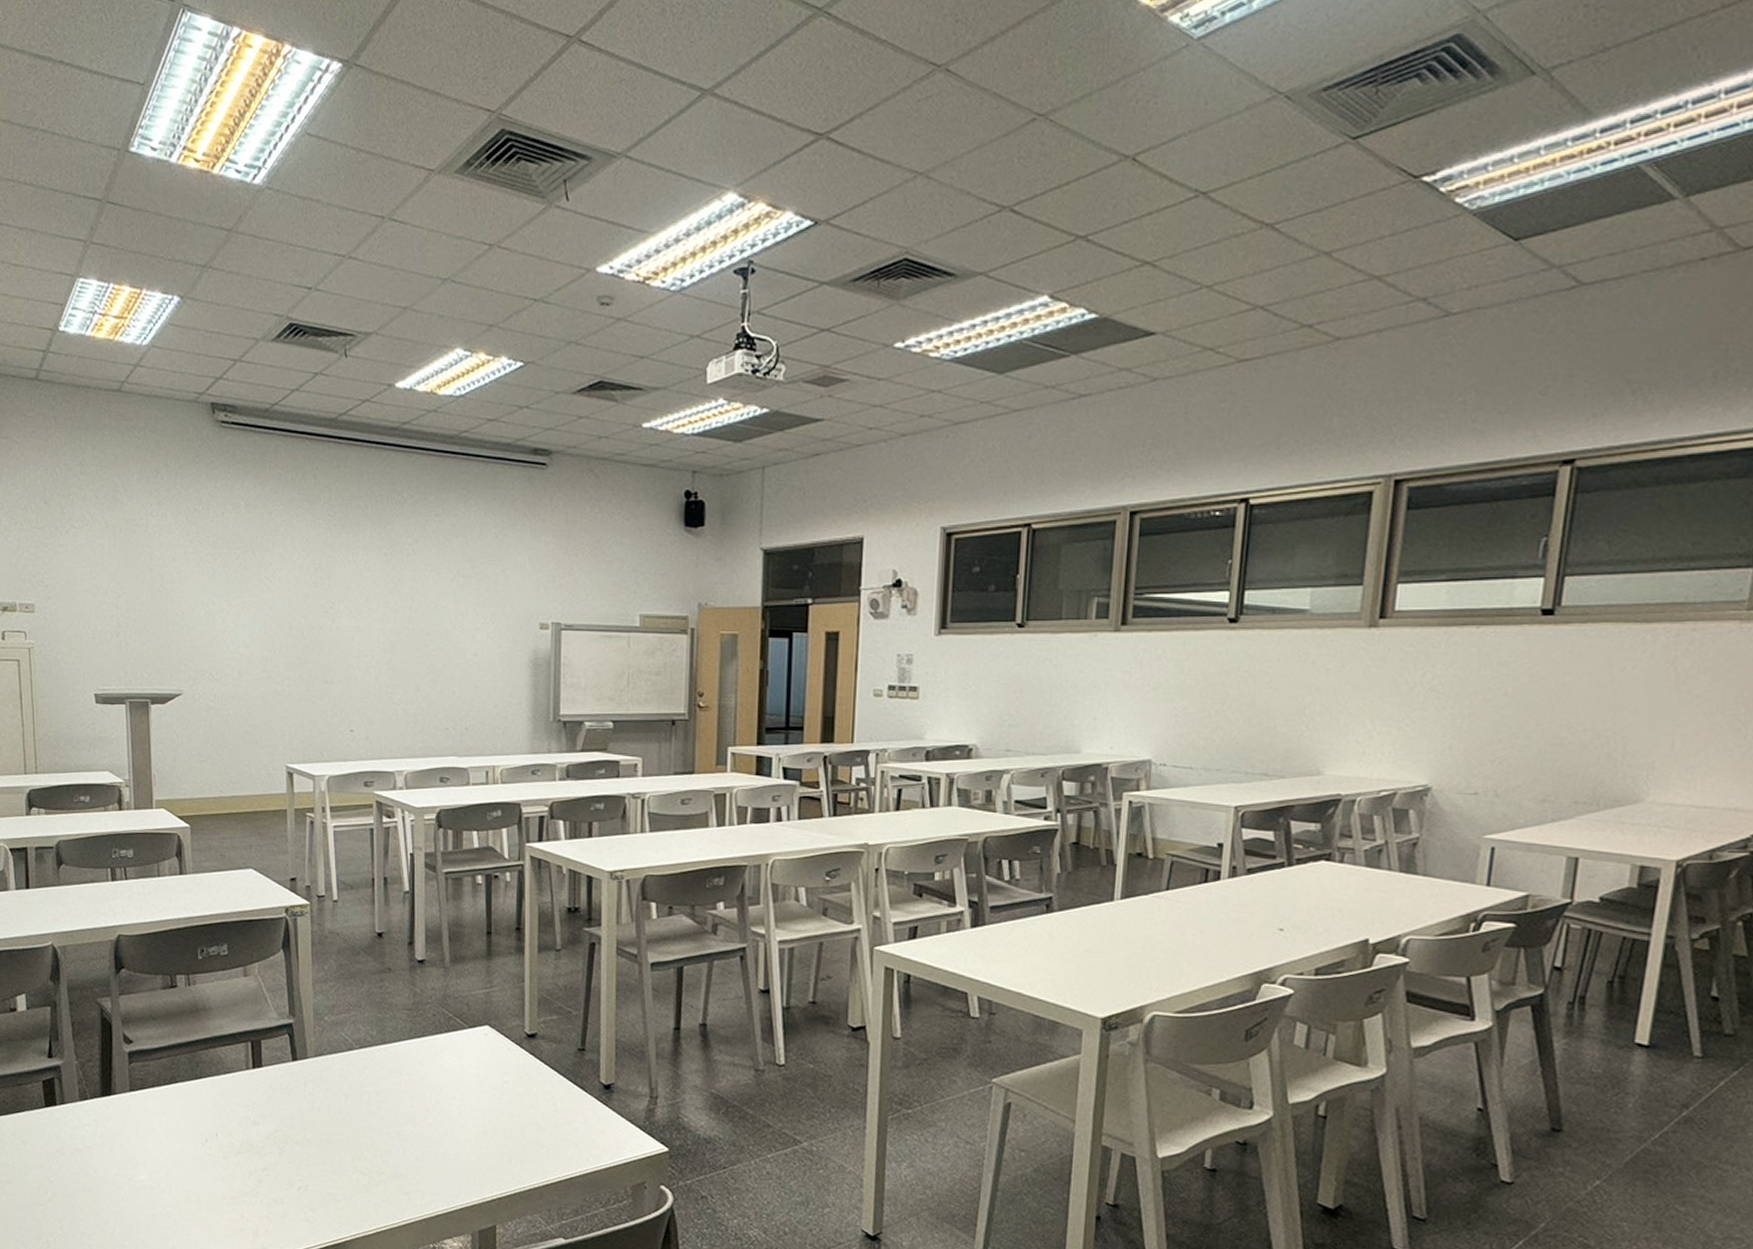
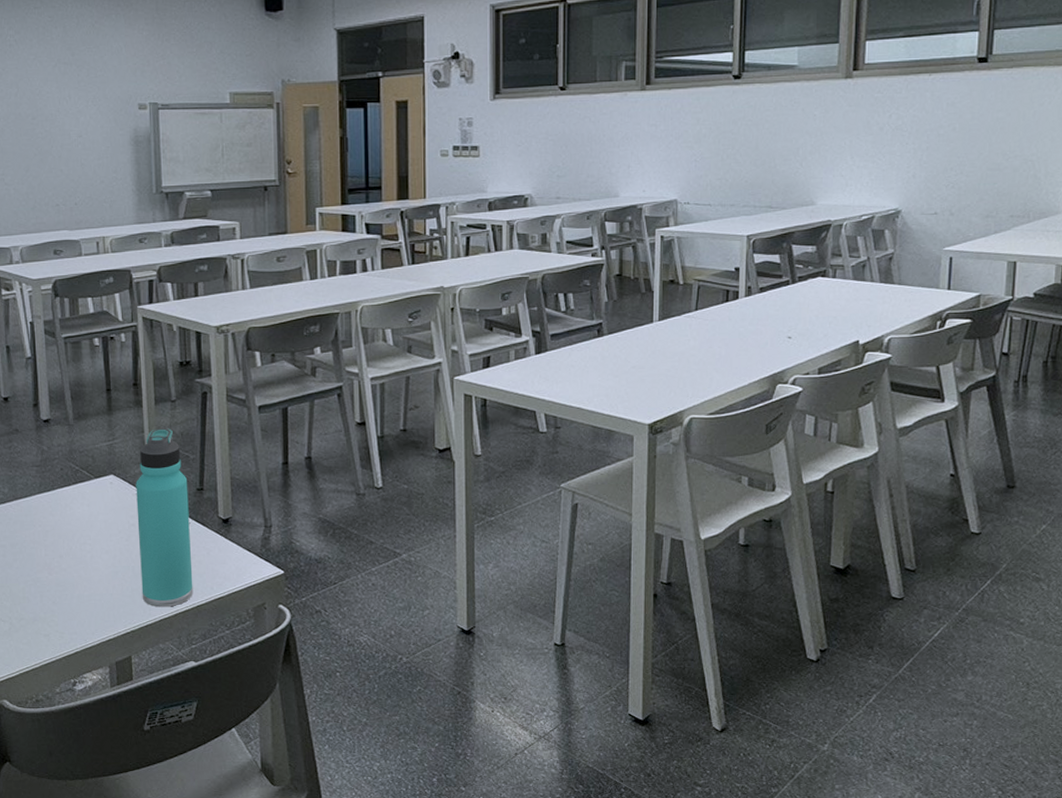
thermos bottle: none [511,978,569,1176] -> present [135,427,193,607]

